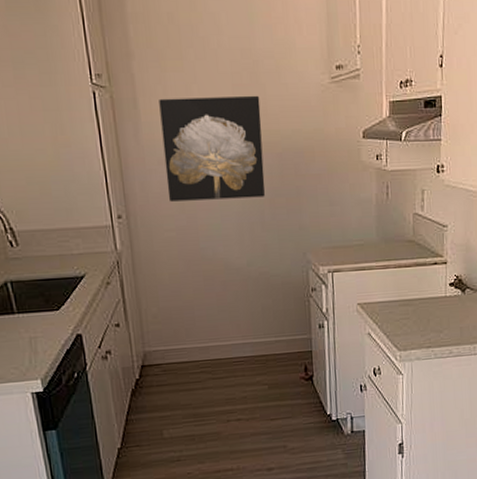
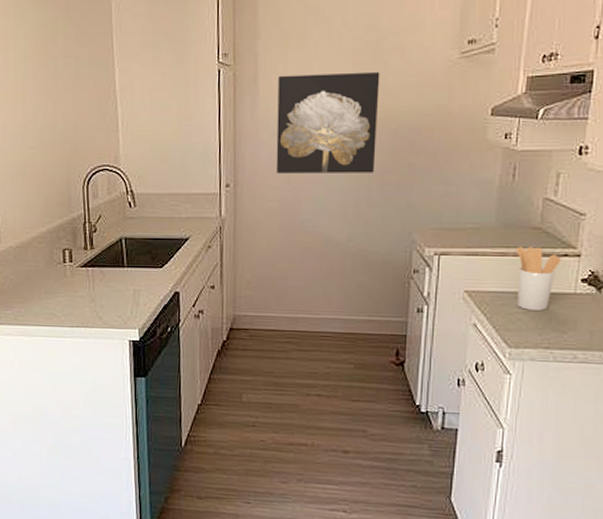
utensil holder: none [396,258,433,315] -> present [516,247,562,310]

